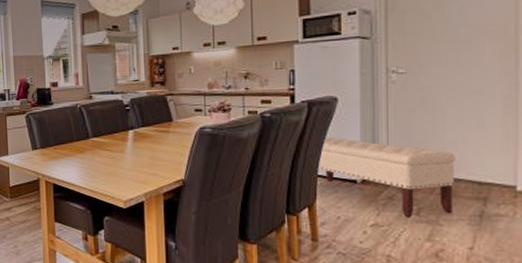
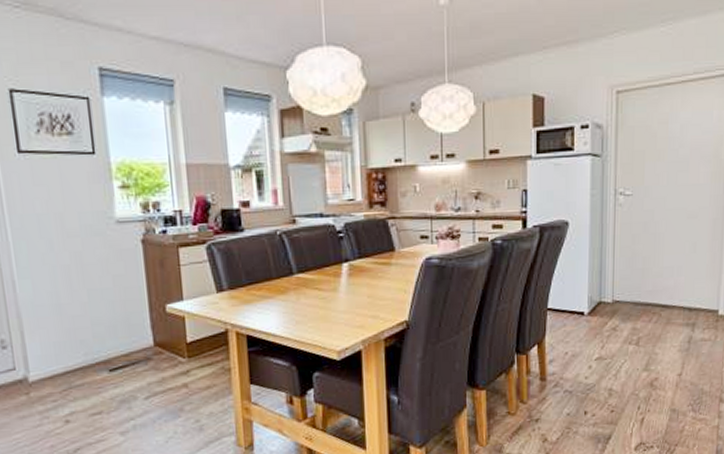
bench: present [317,137,455,218] -> none [547,265,671,349]

